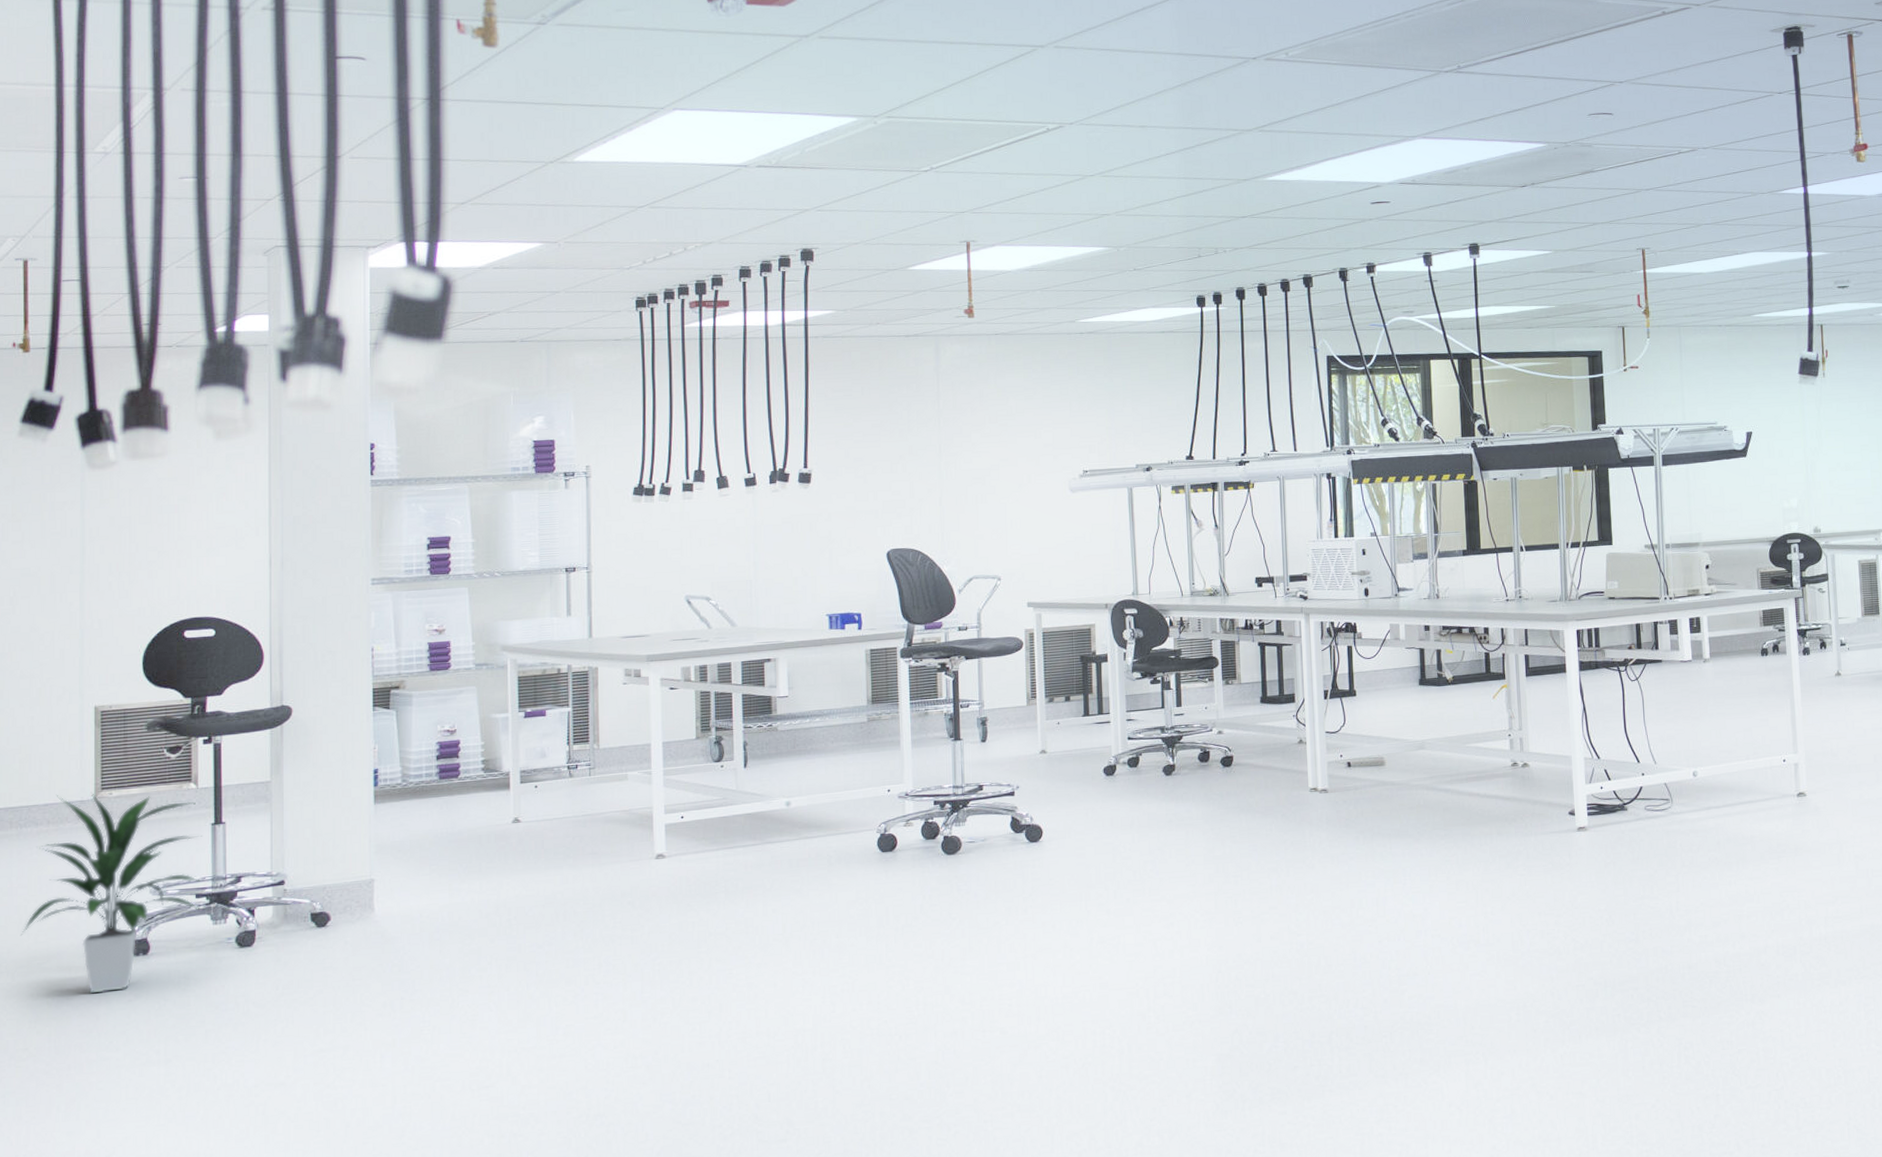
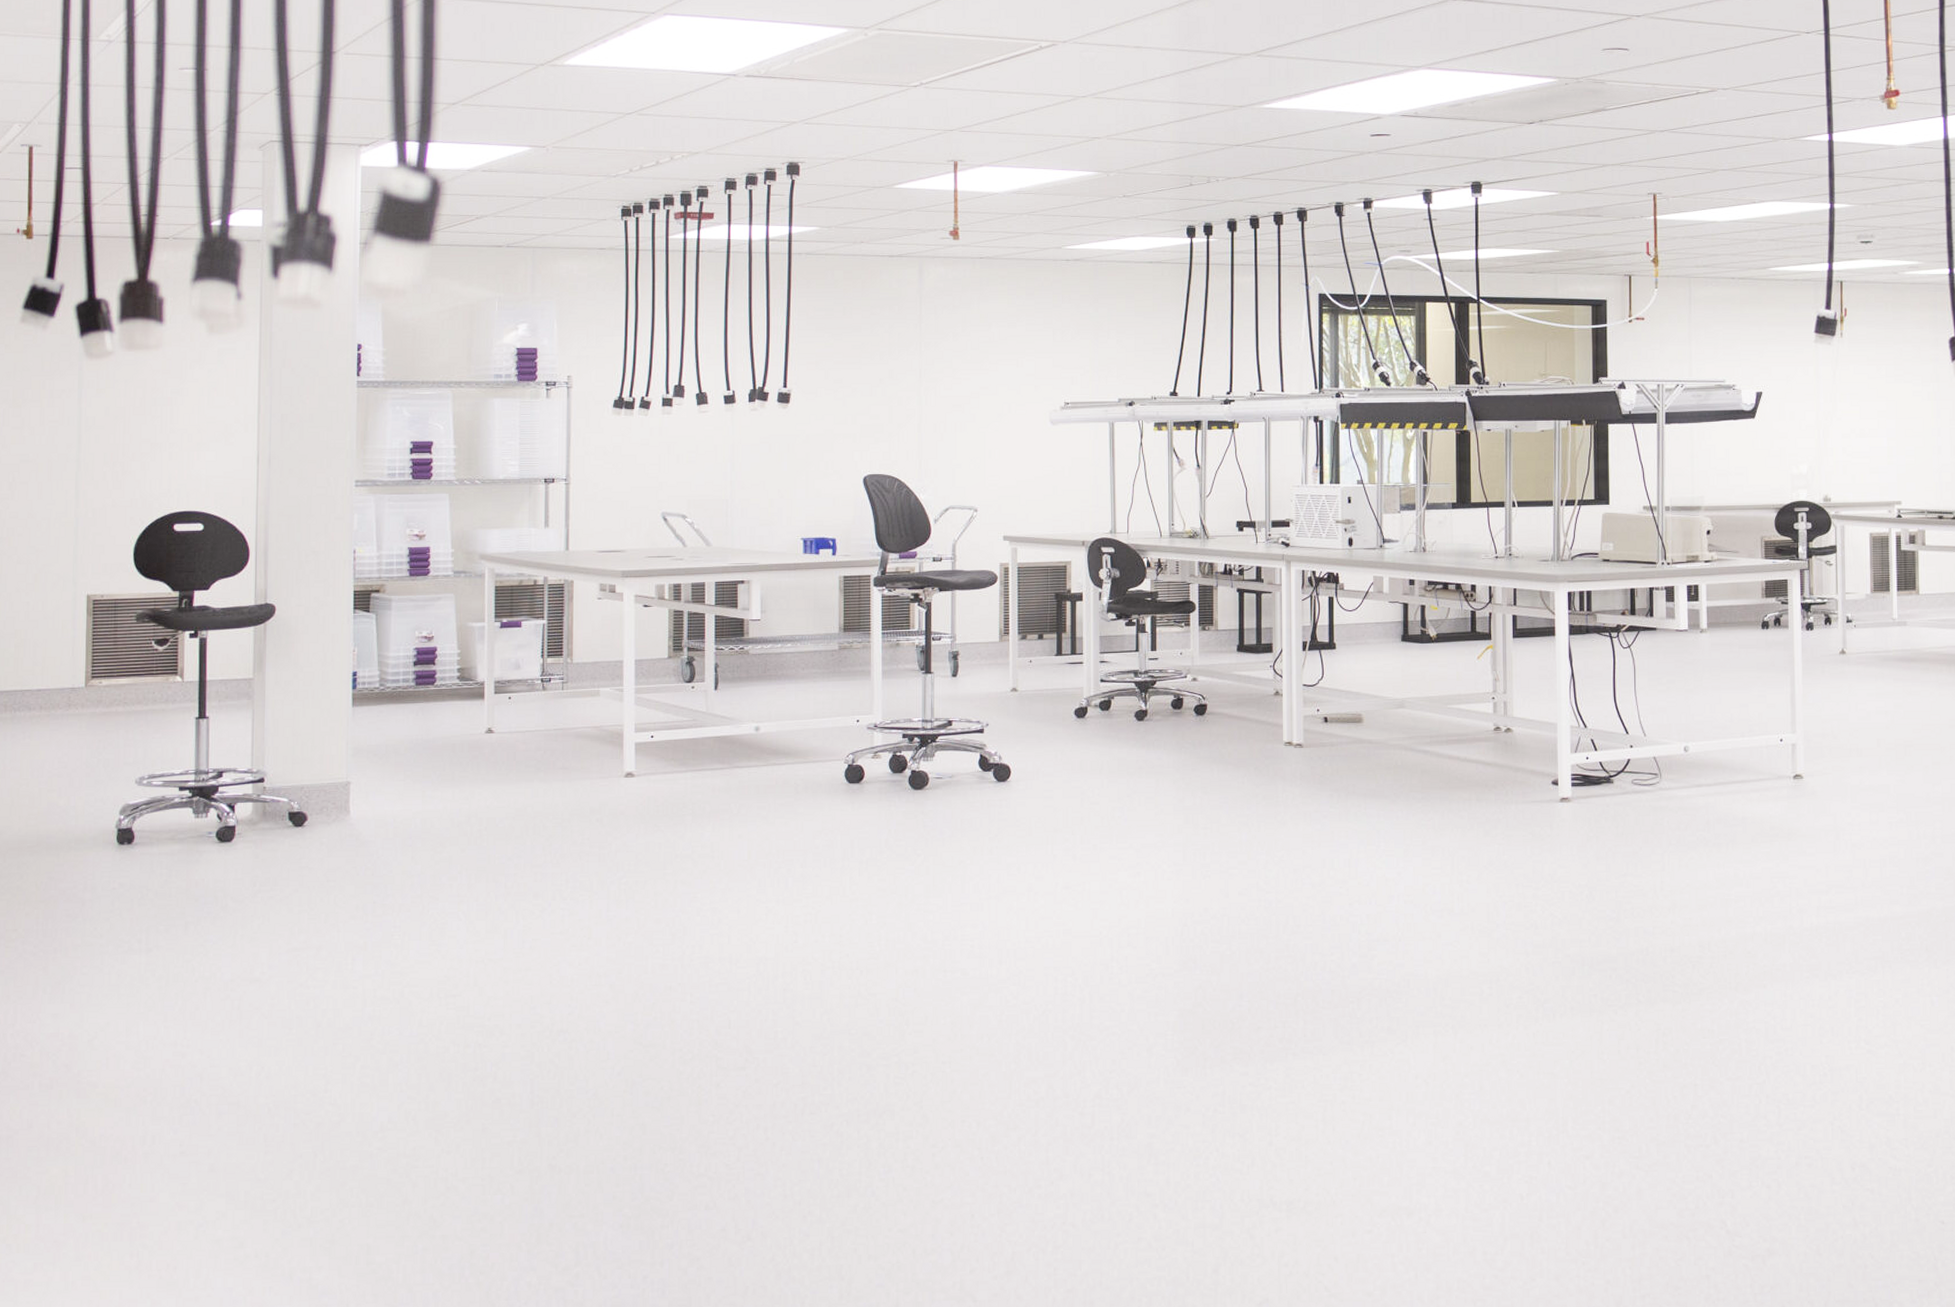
indoor plant: present [20,792,202,993] -> none [11,679,186,879]

